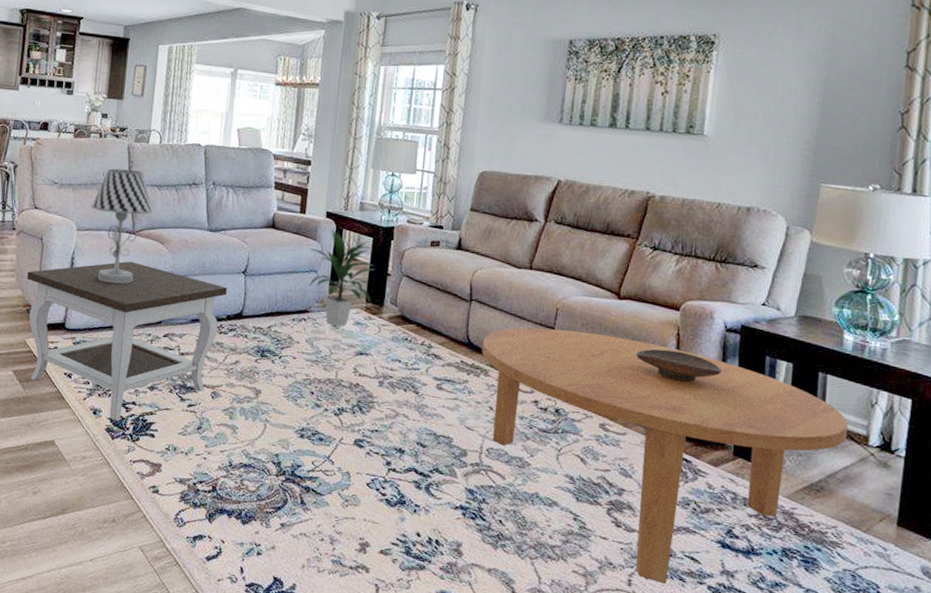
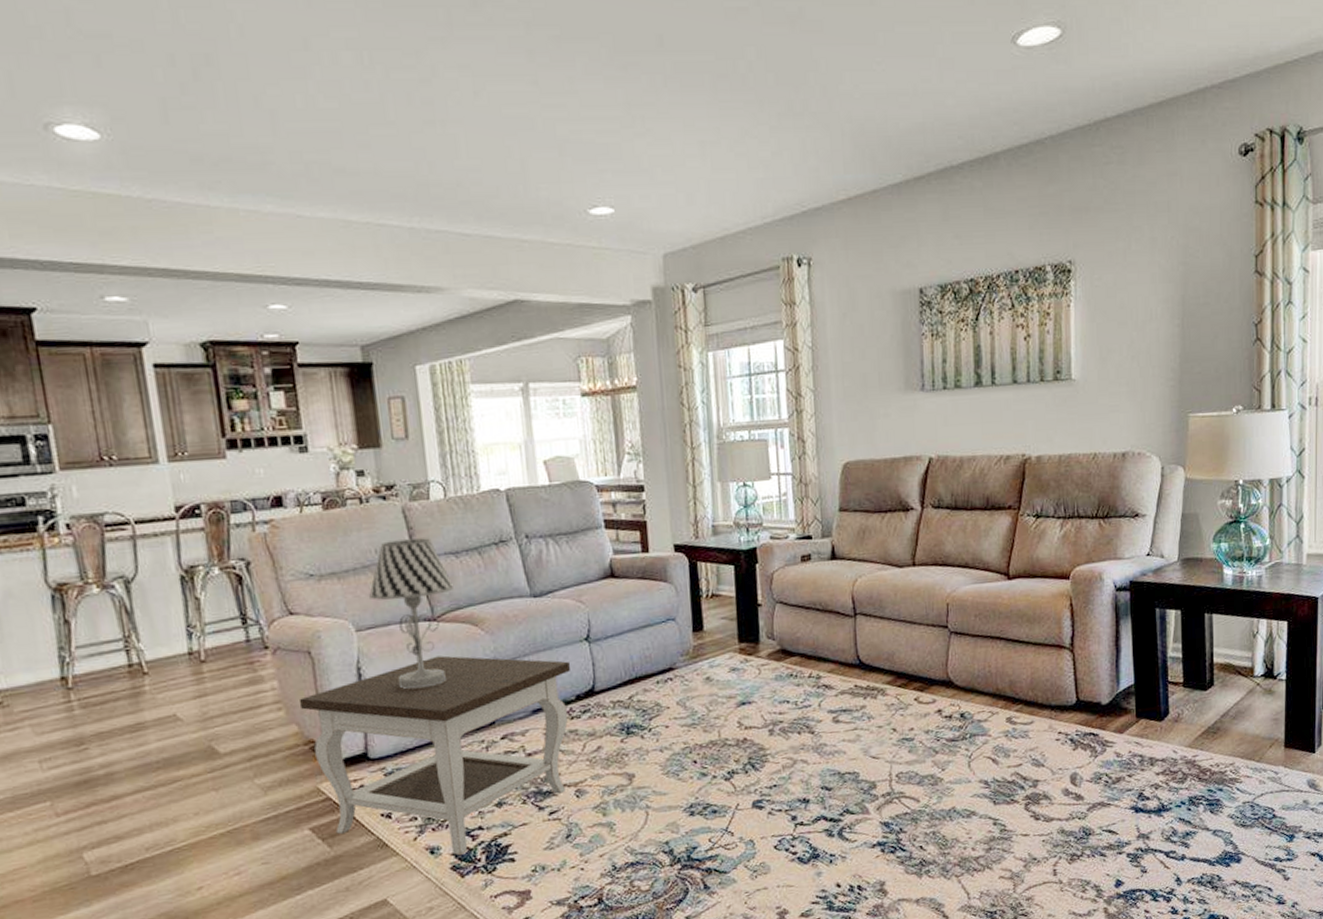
indoor plant: present [308,229,374,327] -> none [663,564,745,679]
coffee table: present [482,327,849,585] -> none [874,620,1236,865]
decorative bowl: present [635,349,723,382] -> none [1032,622,1117,654]

